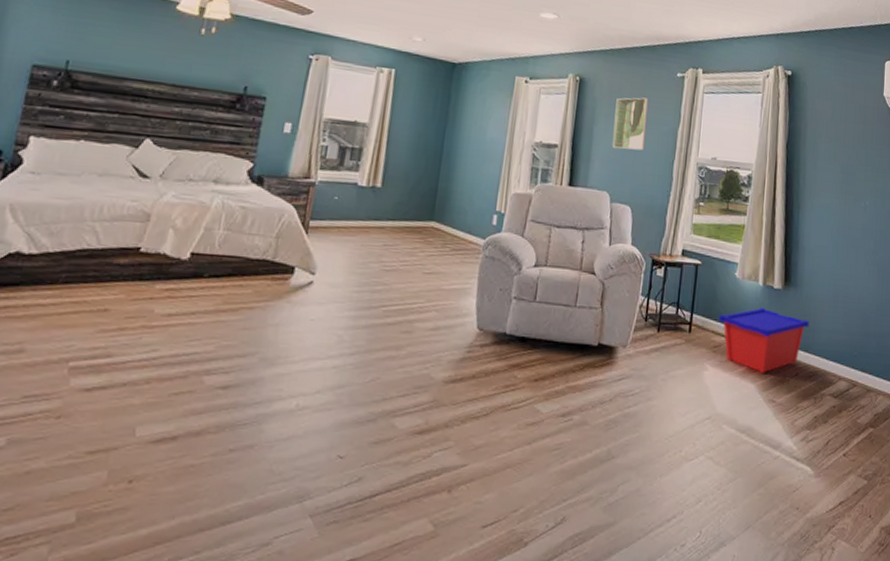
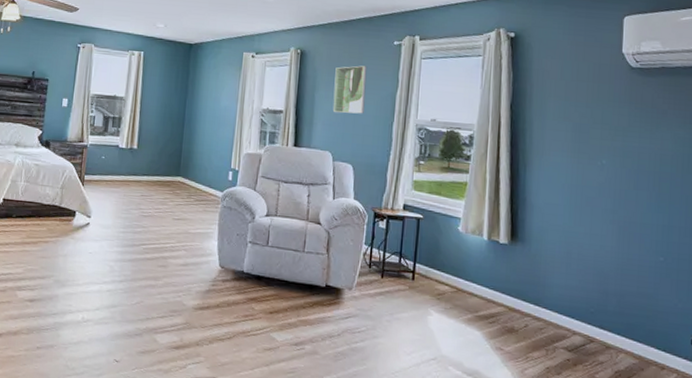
storage bin: present [718,307,809,373] -> none [441,260,539,322]

